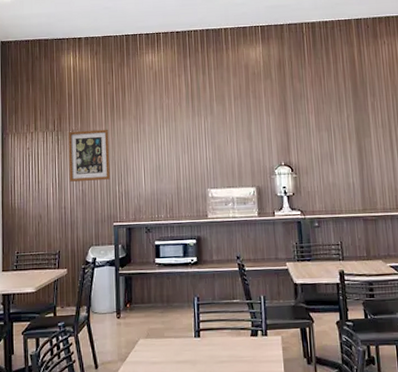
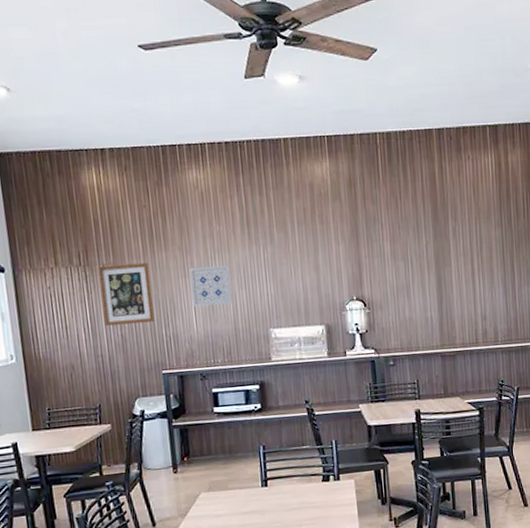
wall art: none [141,133,176,168] -> present [188,265,232,307]

